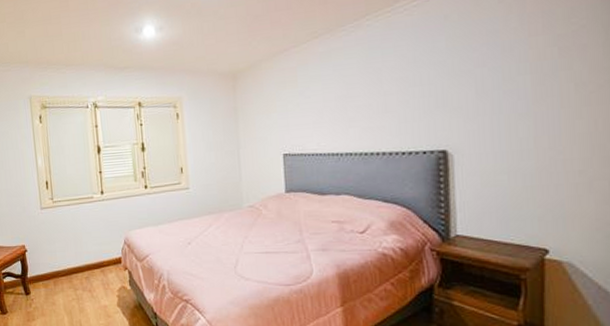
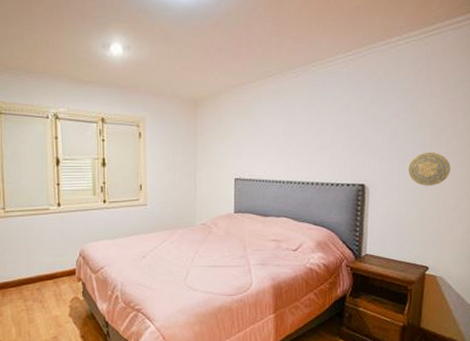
decorative plate: none [506,103,569,147] -> present [408,152,451,186]

